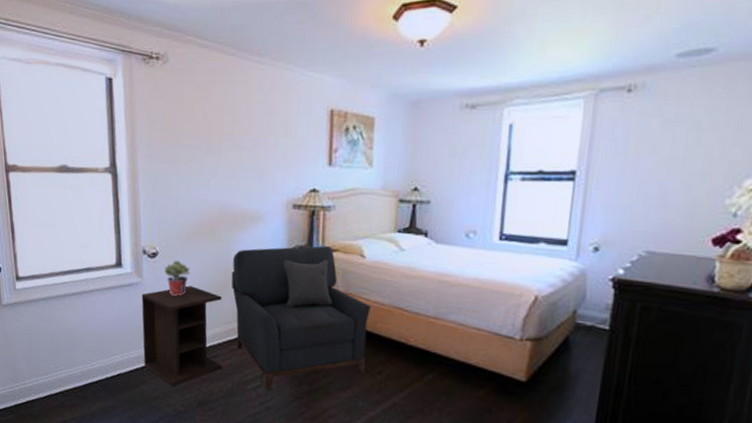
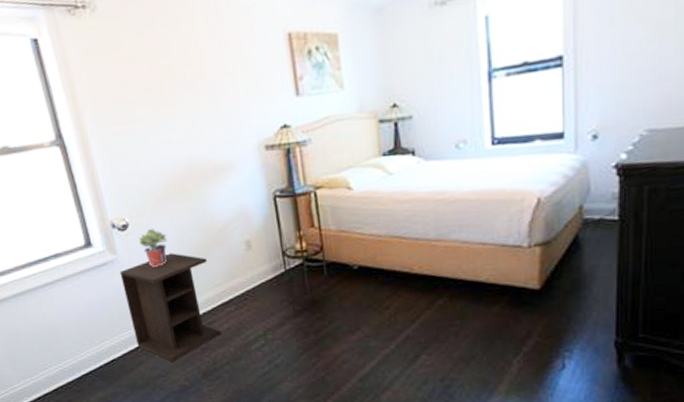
armchair: present [231,246,372,391] -> none [211,184,372,348]

